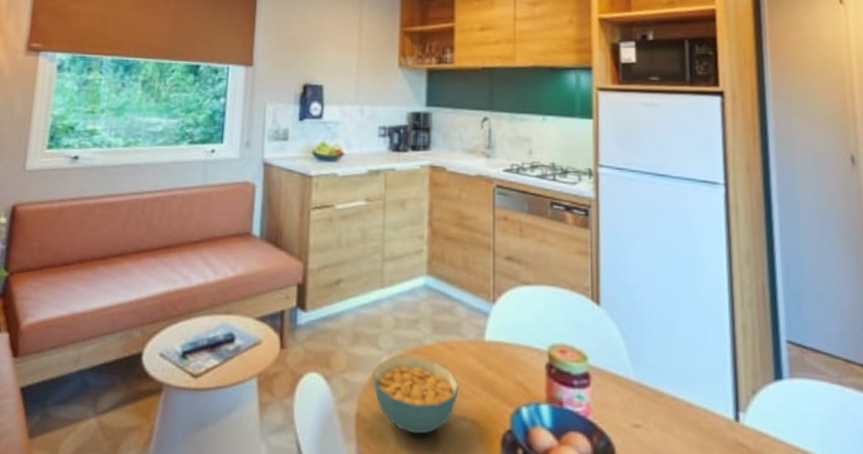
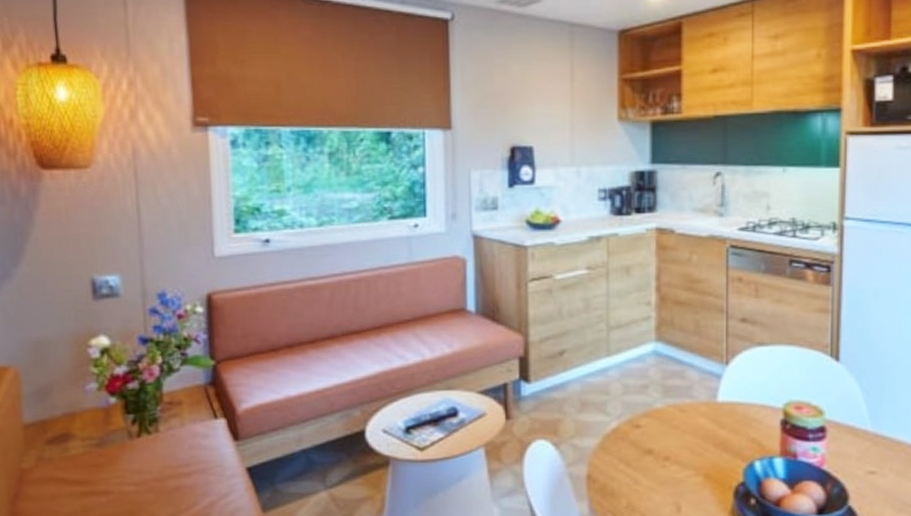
cereal bowl: present [372,355,459,434] -> none [601,419,691,491]

